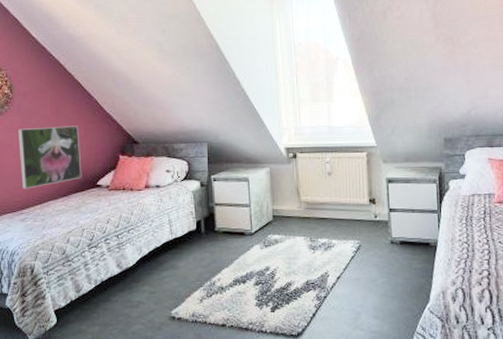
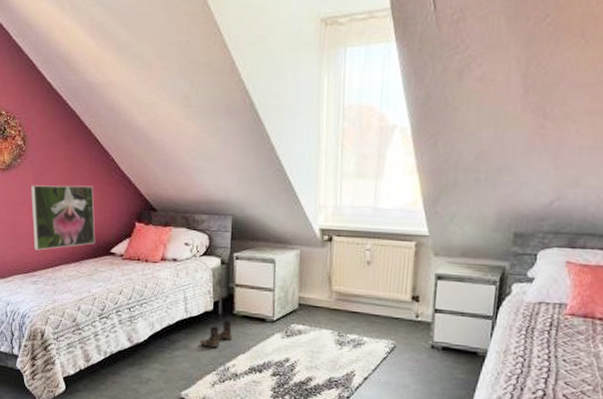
boots: none [186,238,215,264] -> present [200,320,232,347]

